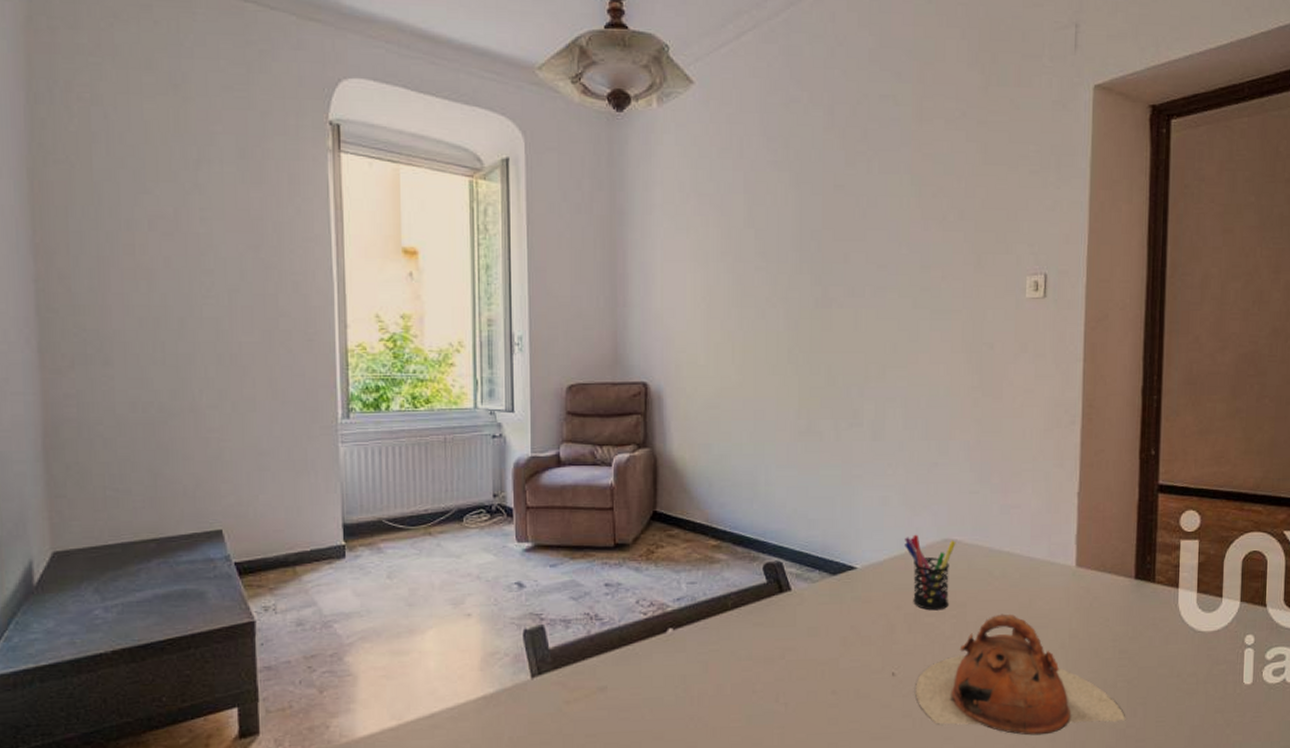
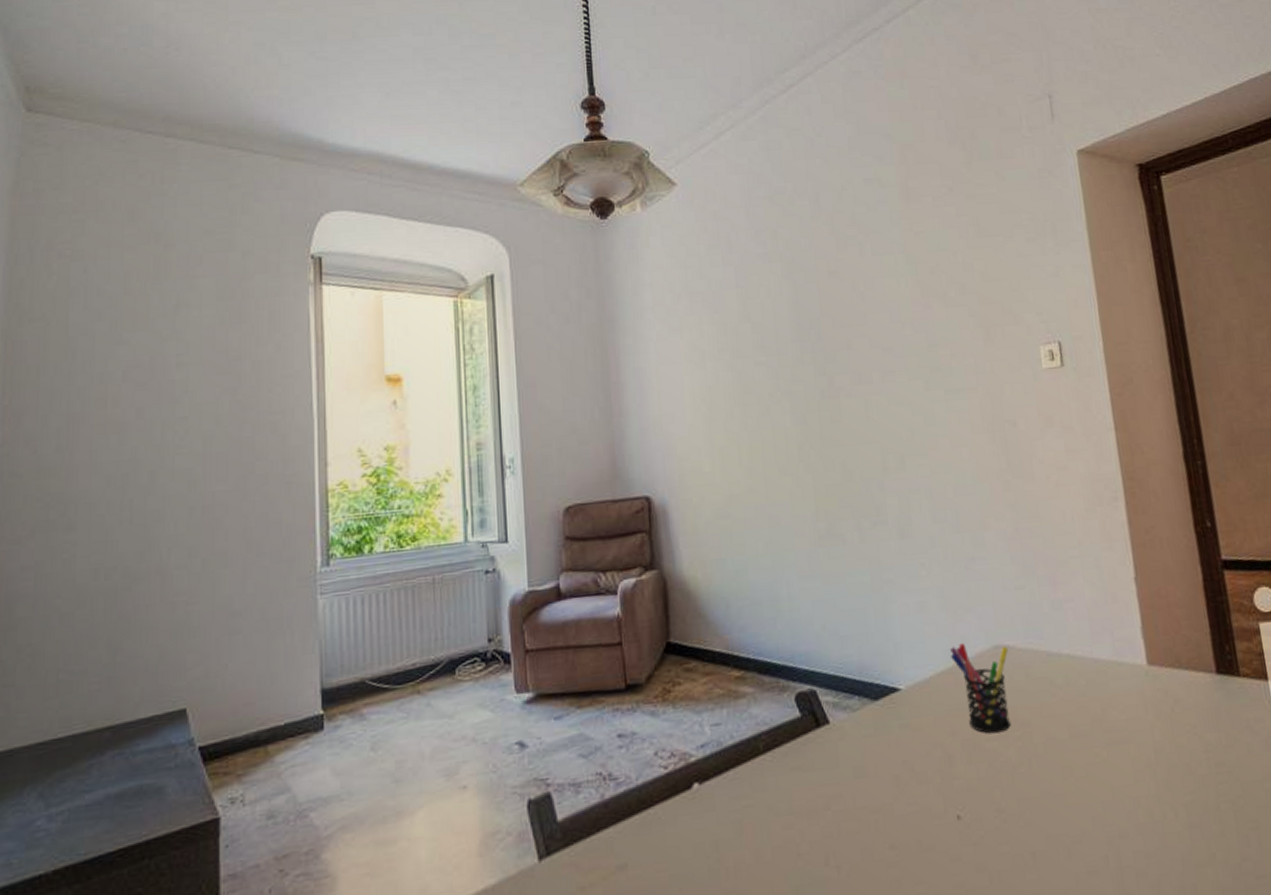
teapot: present [915,614,1126,736] -> none [986,730,1239,883]

